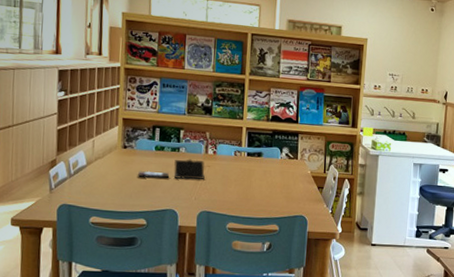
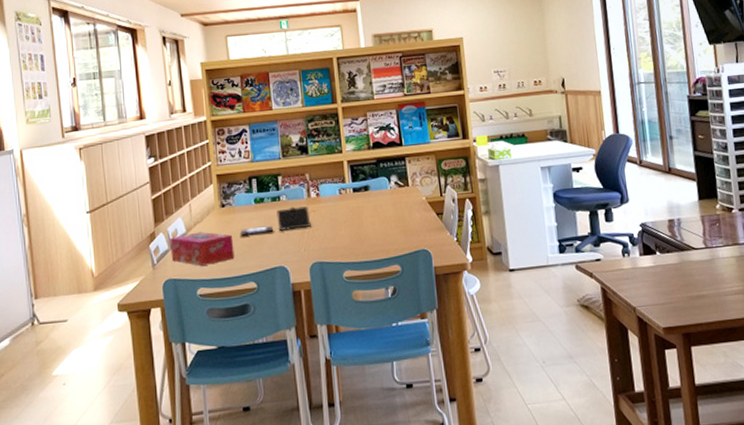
tissue box: none [69,166,131,198] -> present [170,231,235,266]

